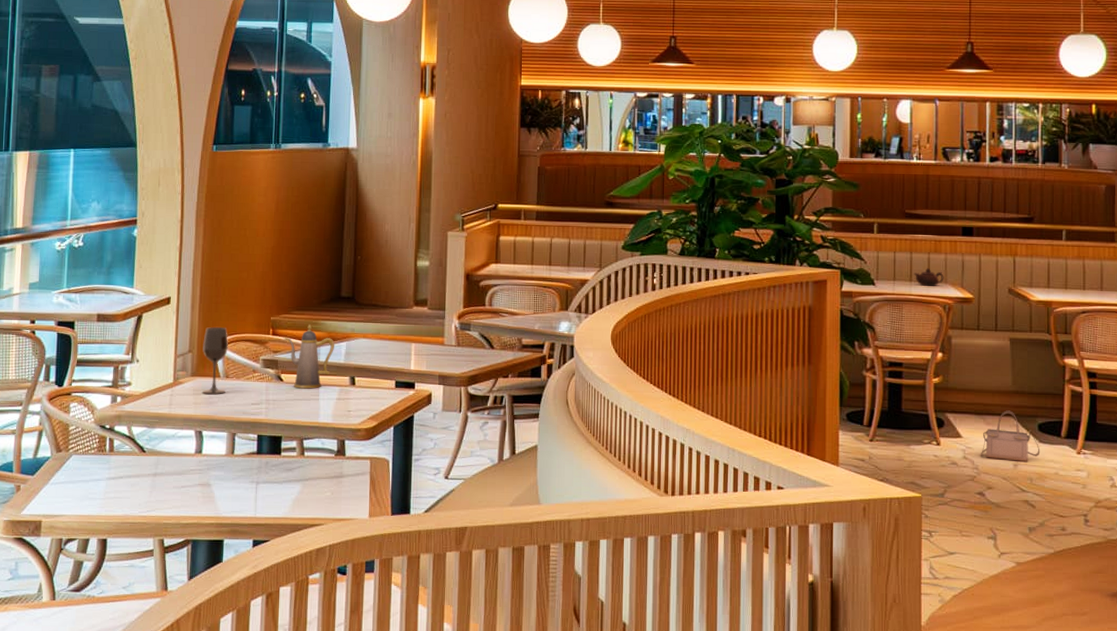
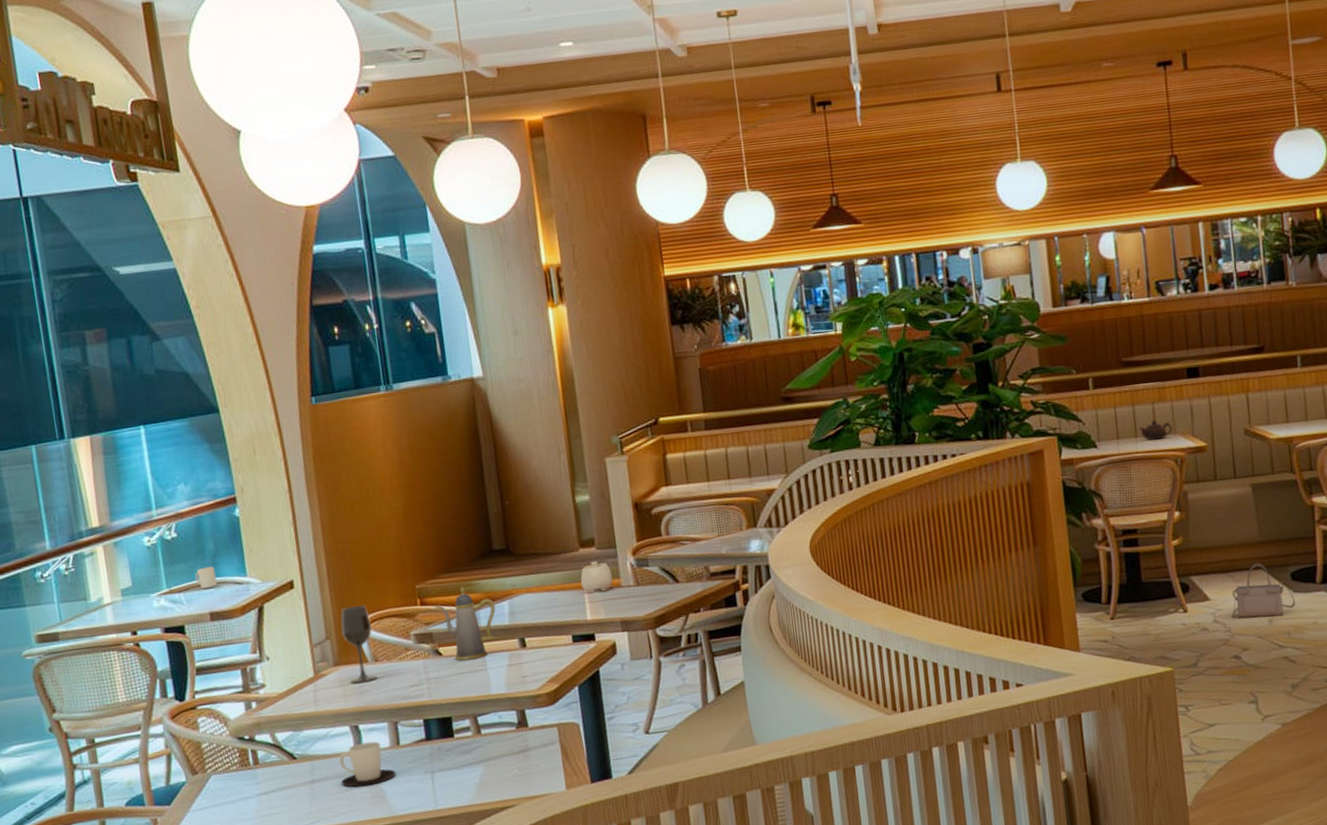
cup: none [91,275,108,294] -> present [195,566,217,590]
cup: none [179,447,227,484] -> present [339,741,396,786]
sugar bowl: none [411,319,438,347] -> present [580,560,614,594]

